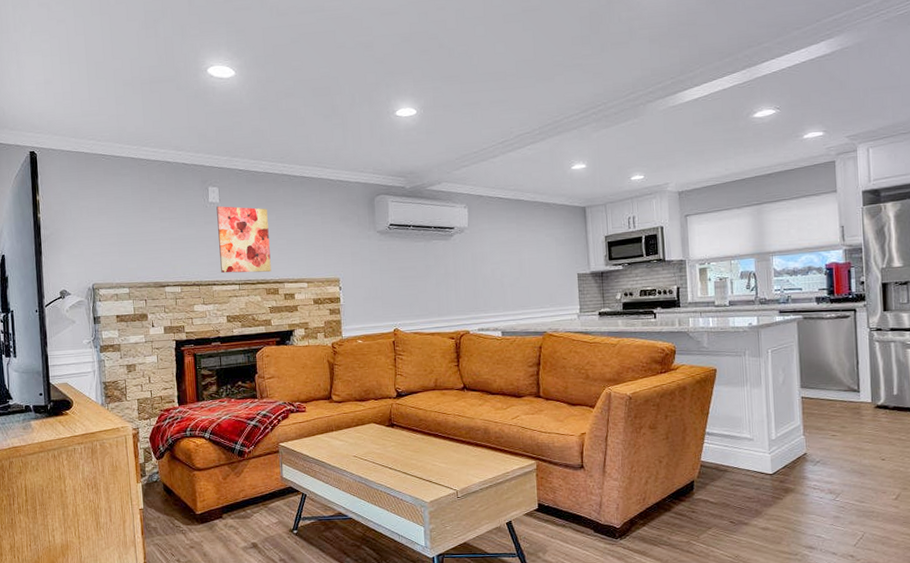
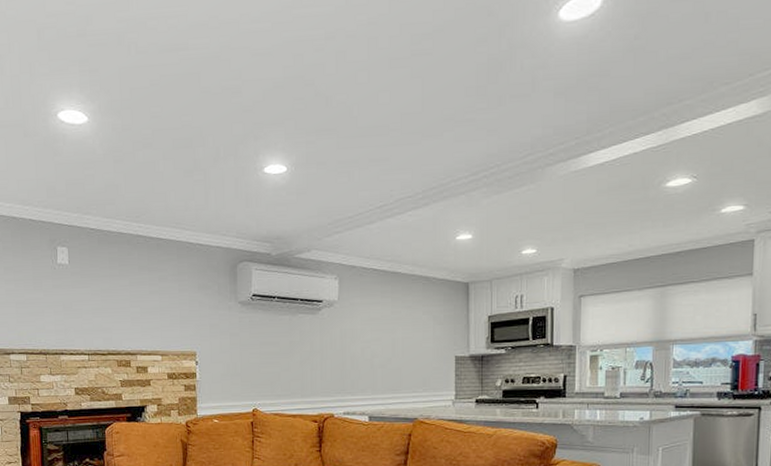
wall art: present [216,205,271,273] -> none [65,268,123,343]

